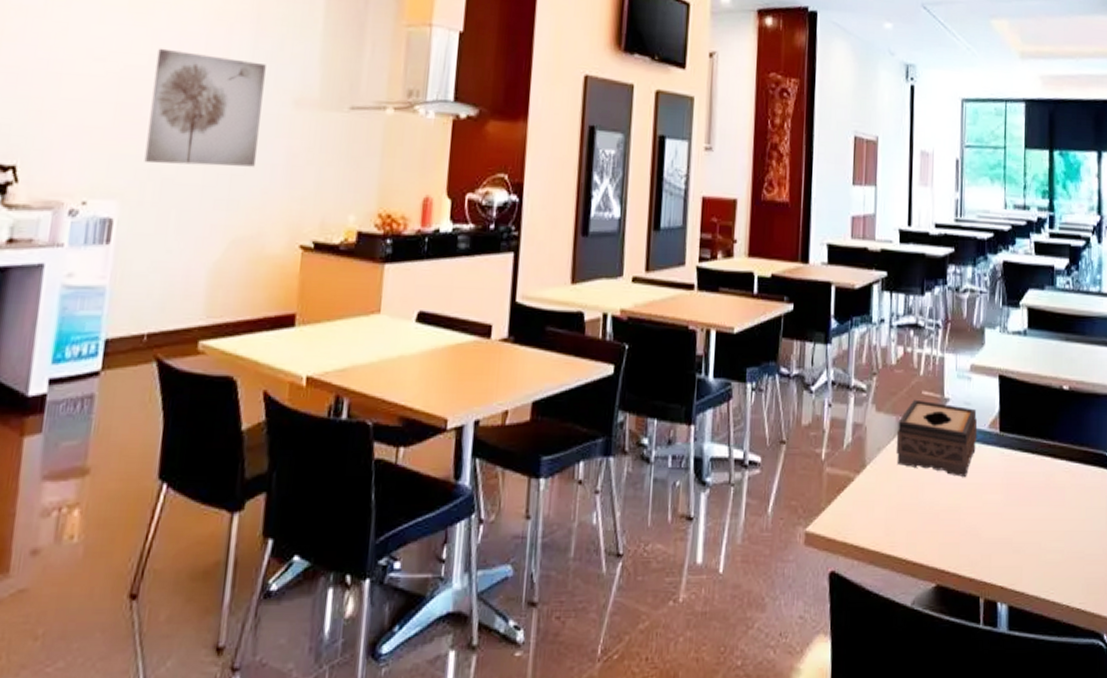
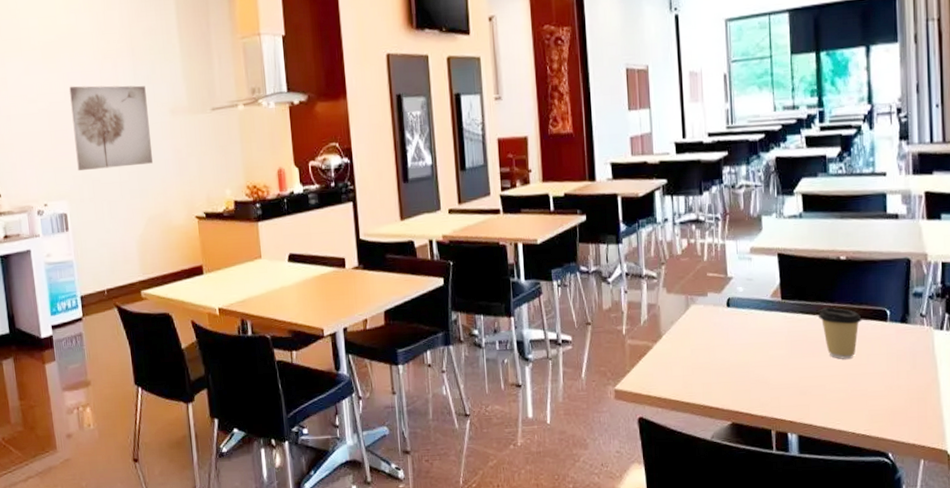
tissue box: present [896,399,978,477] -> none [686,280,761,338]
coffee cup: none [1038,446,1082,511] -> present [819,307,862,359]

